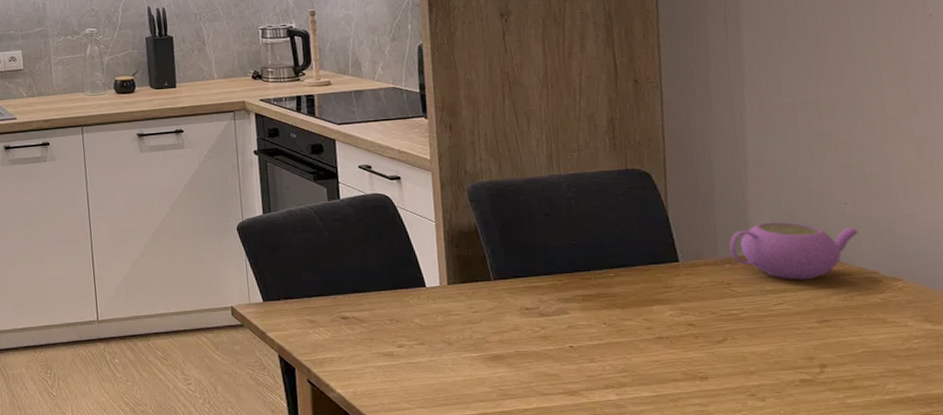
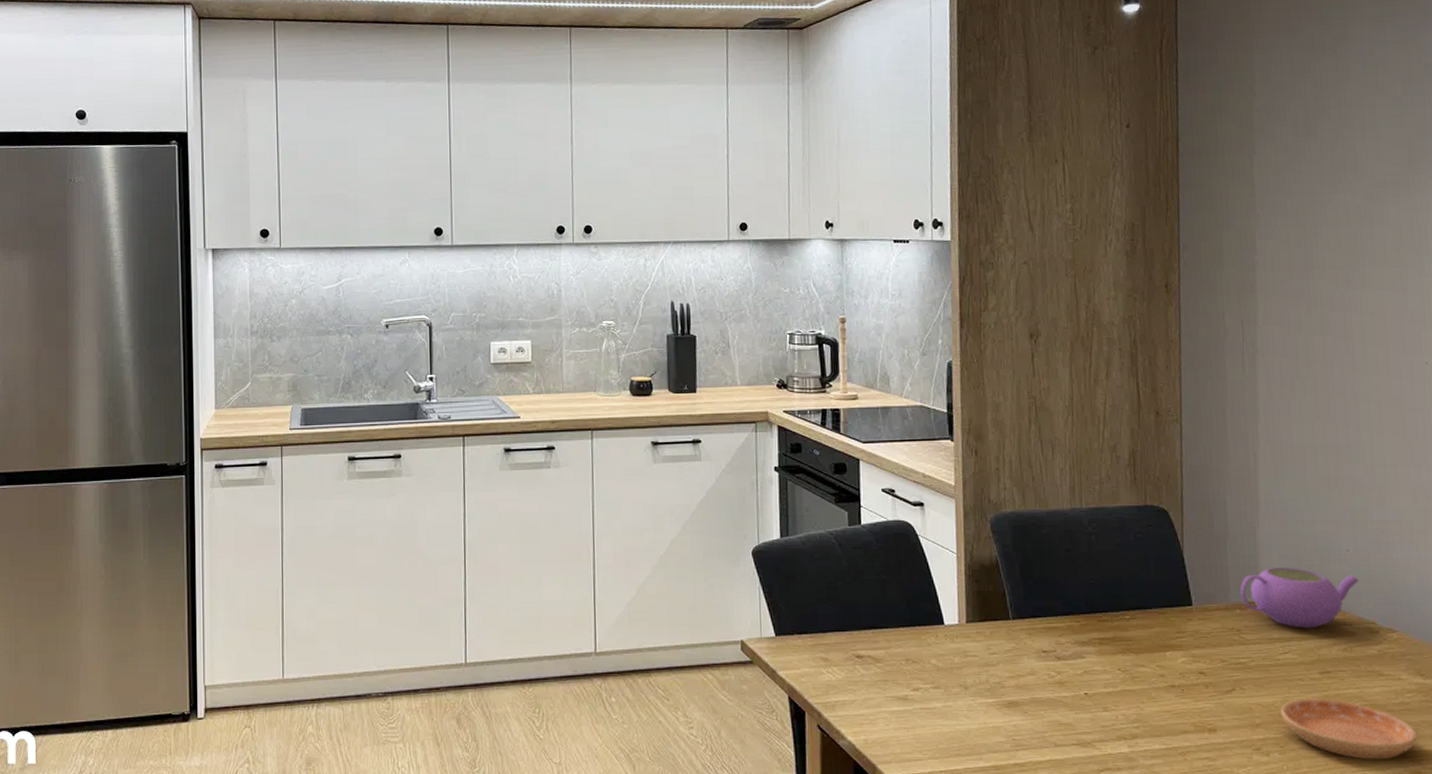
saucer: none [776,346,927,404] -> present [1281,698,1417,760]

